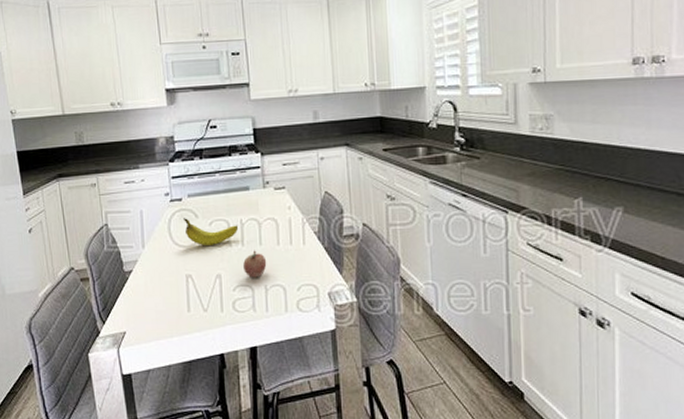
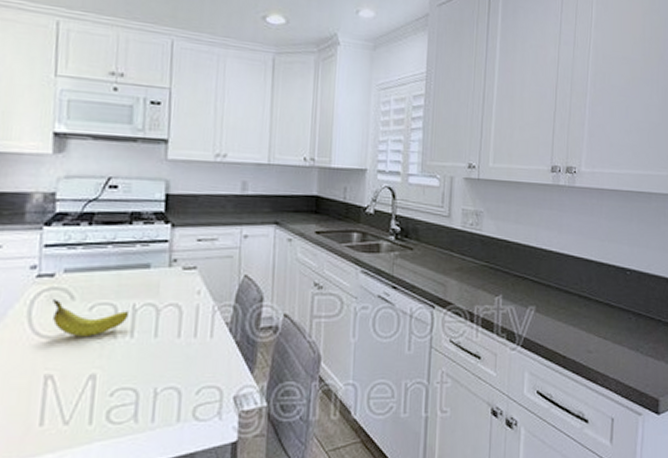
fruit: present [243,250,267,278] -> none [128,343,161,379]

